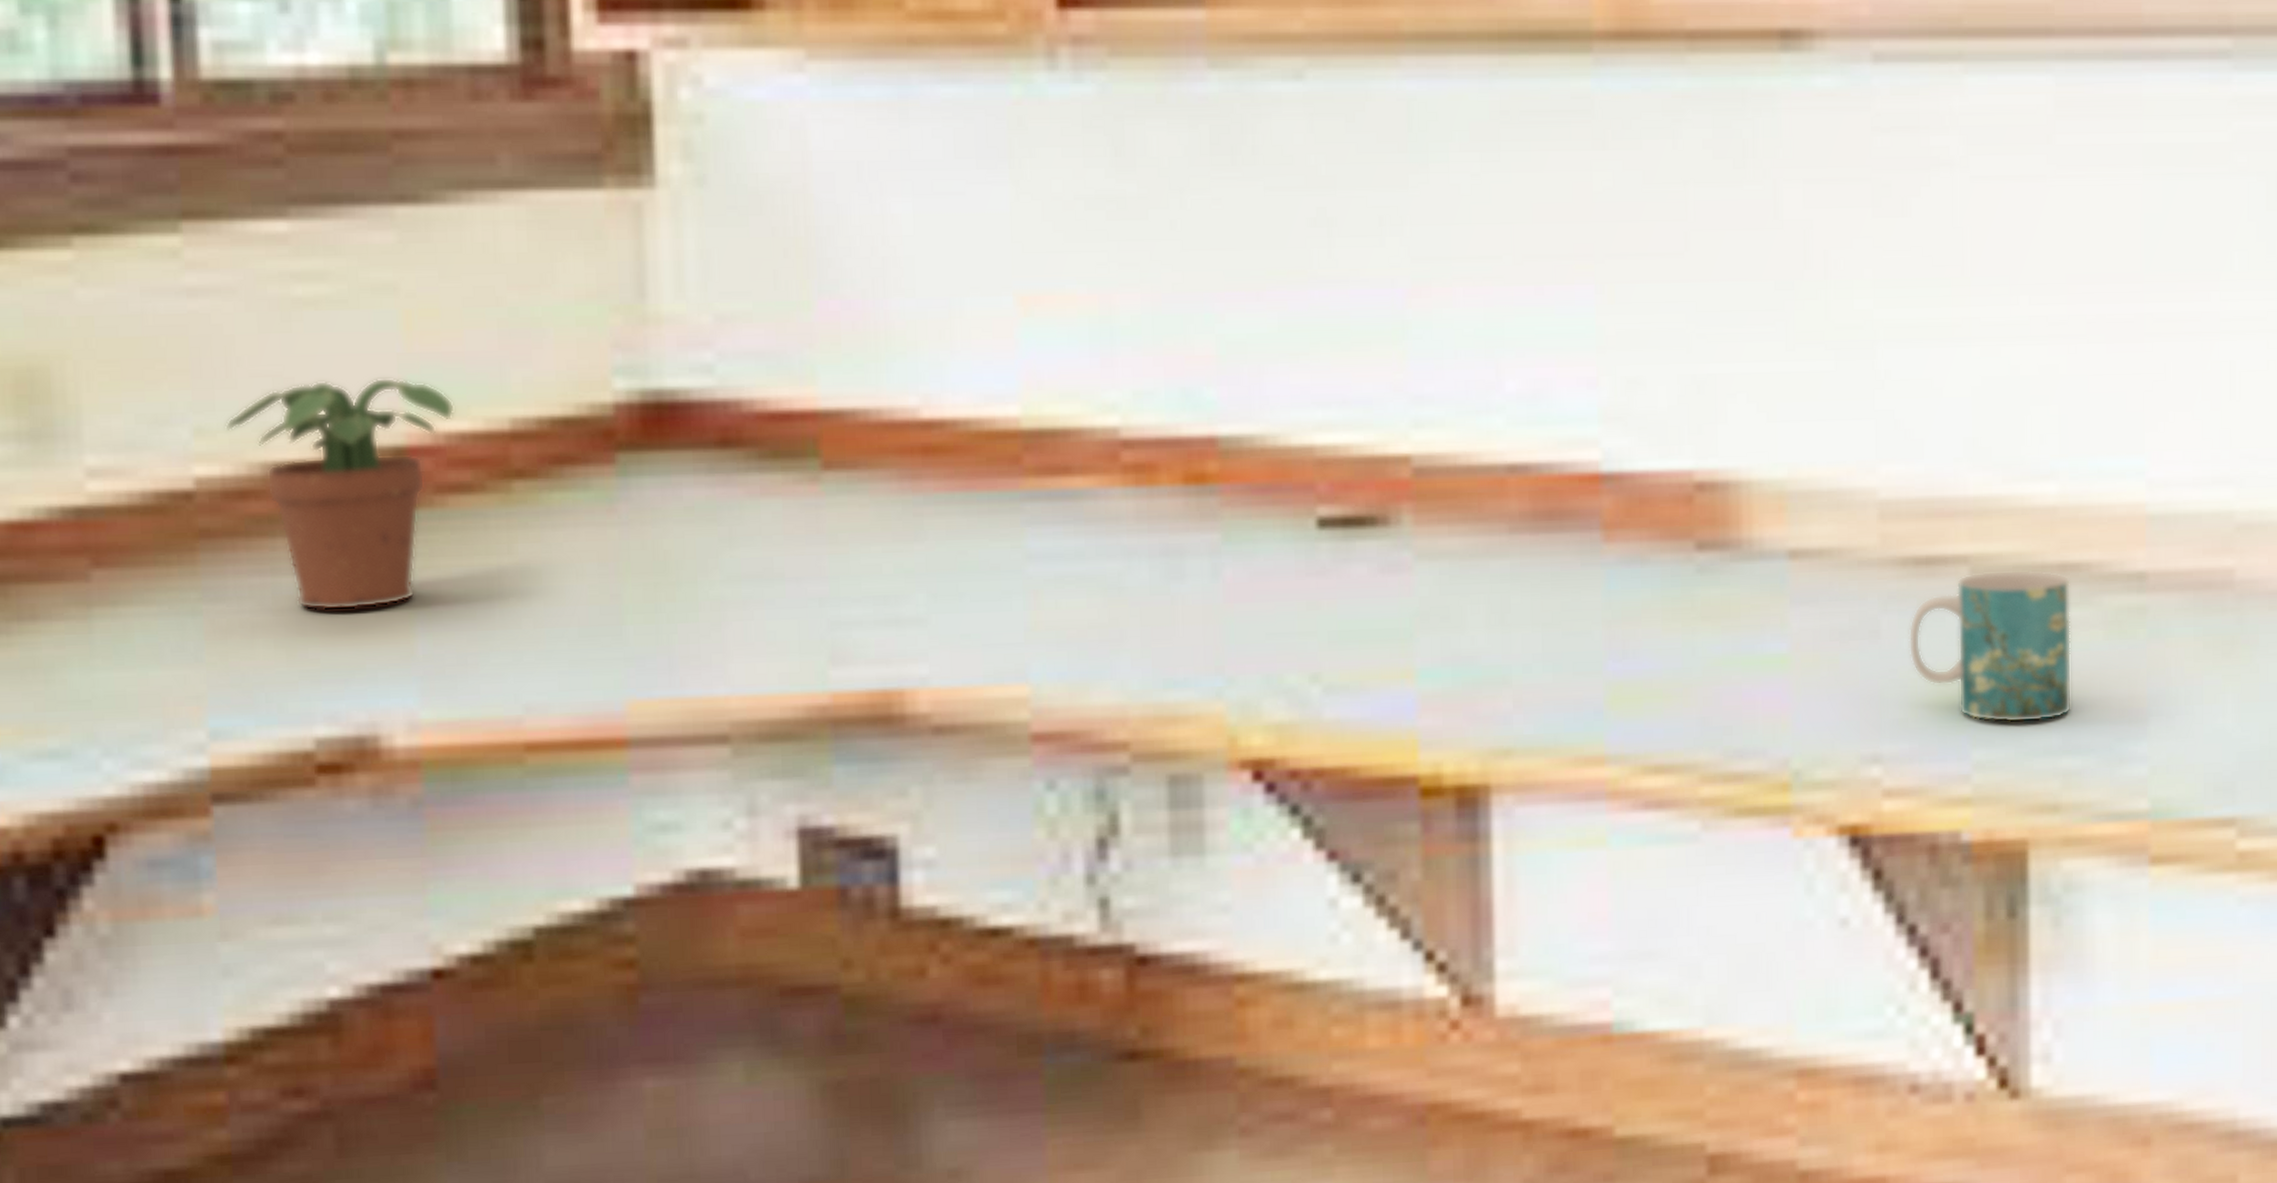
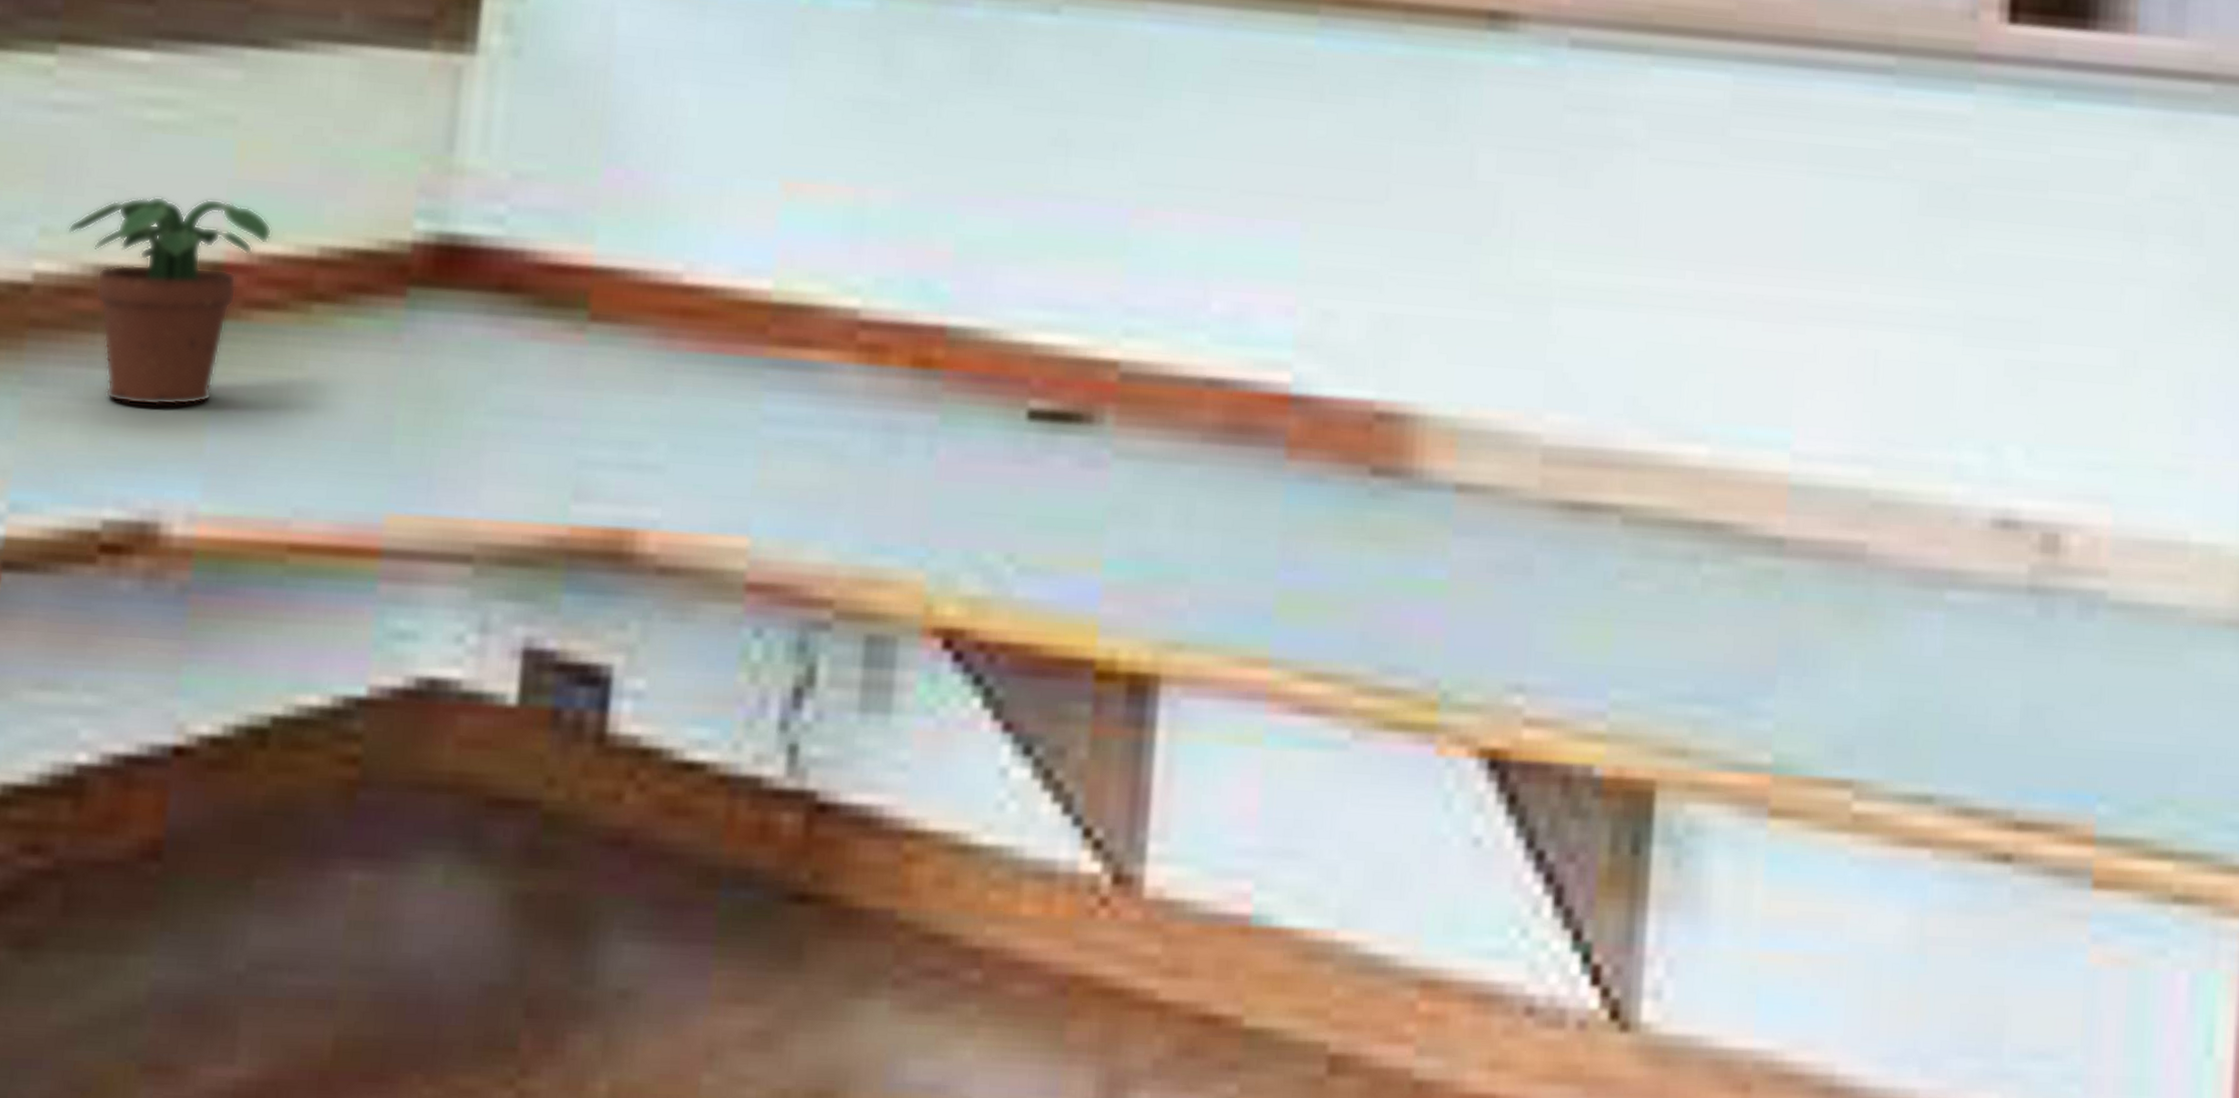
mug: present [1908,569,2072,723] -> none [1558,522,1713,669]

